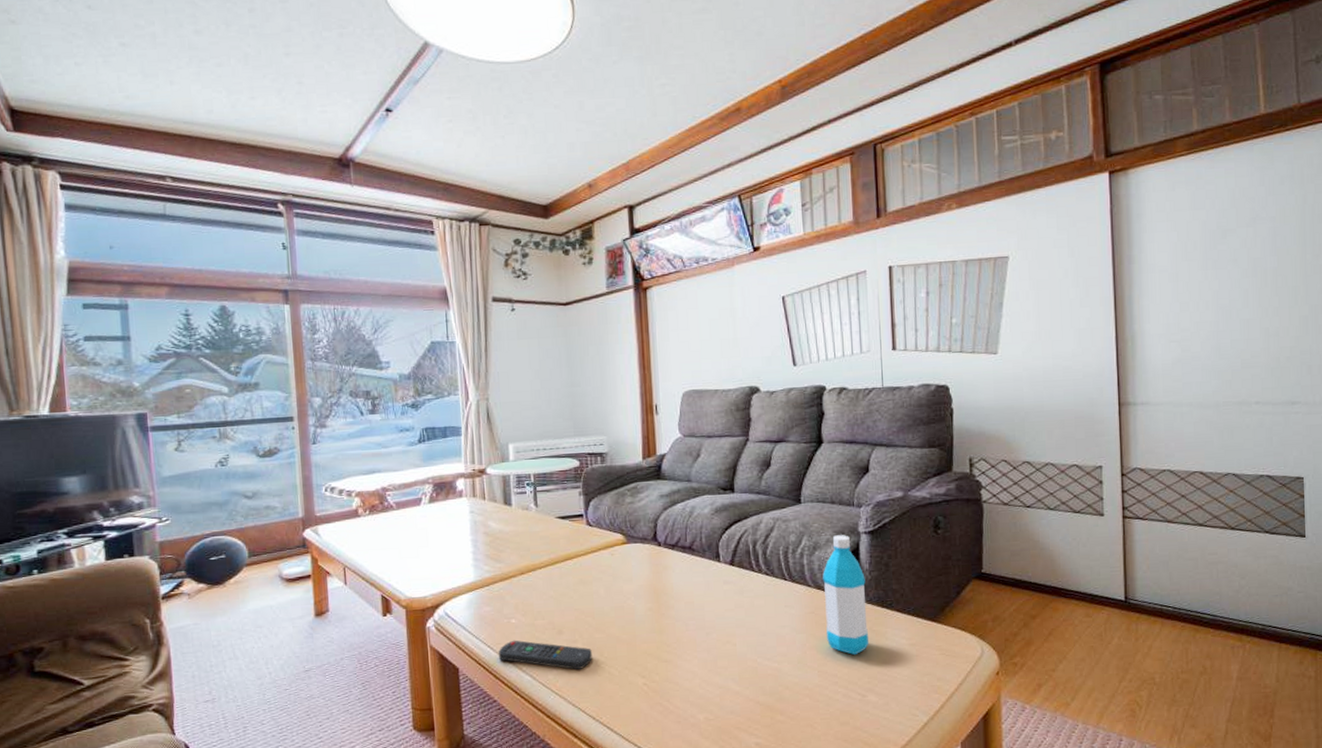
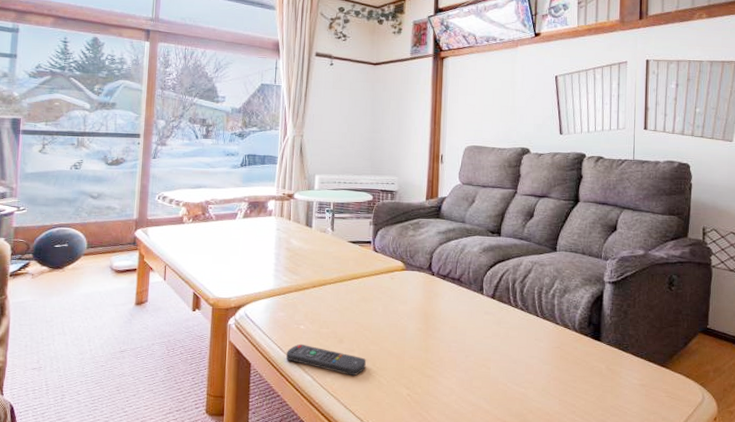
water bottle: present [823,535,868,656] -> none [569,282,606,389]

